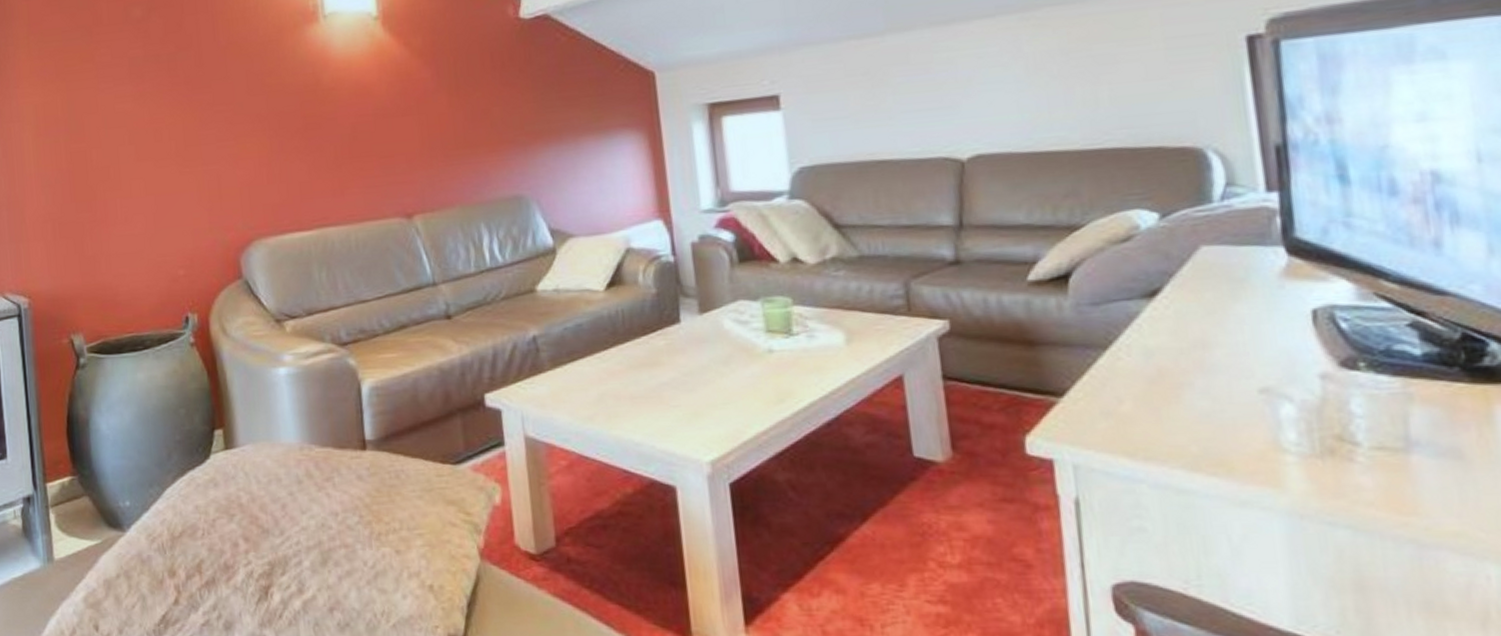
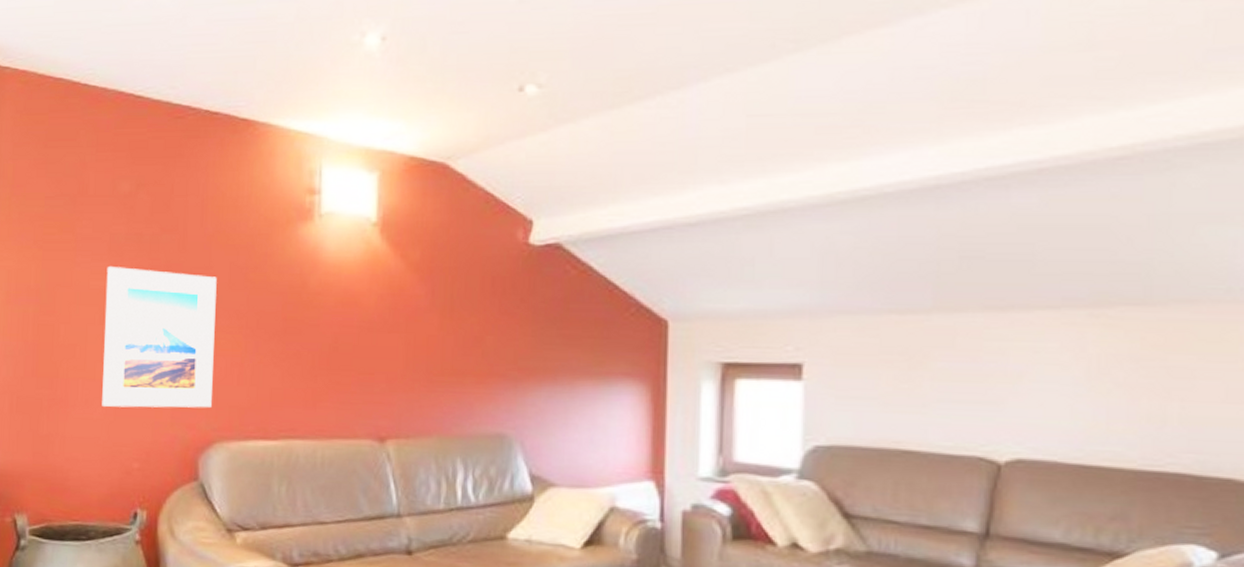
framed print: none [129,85,246,221] -> present [102,265,217,408]

